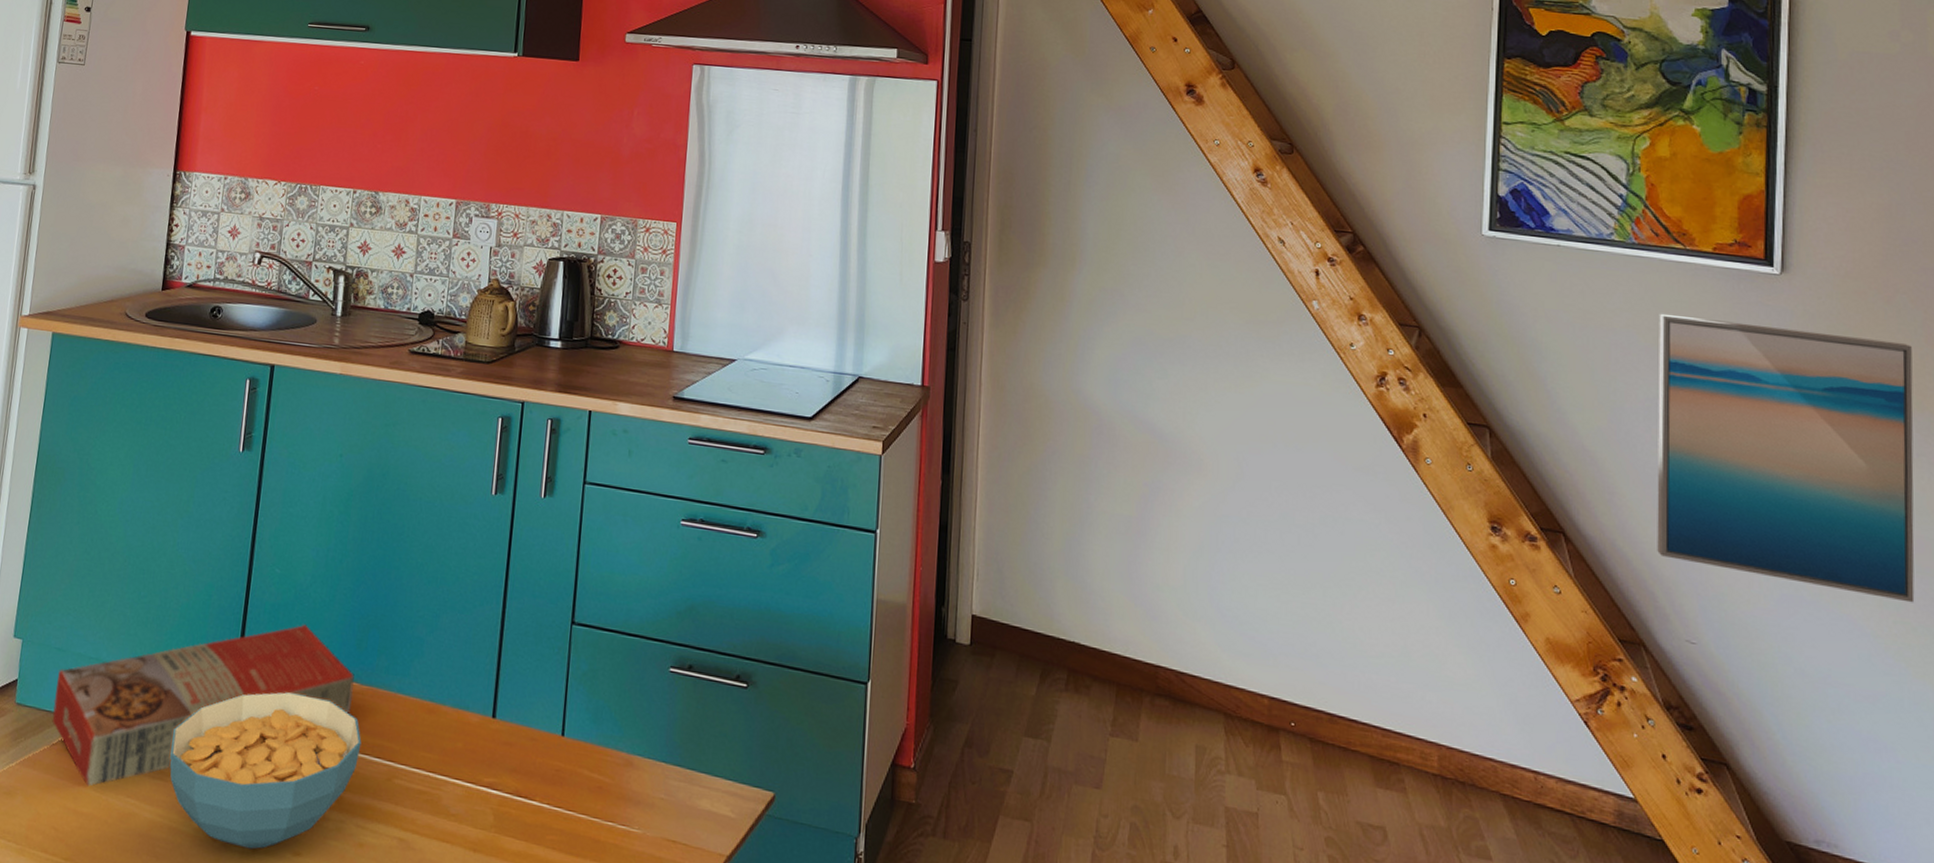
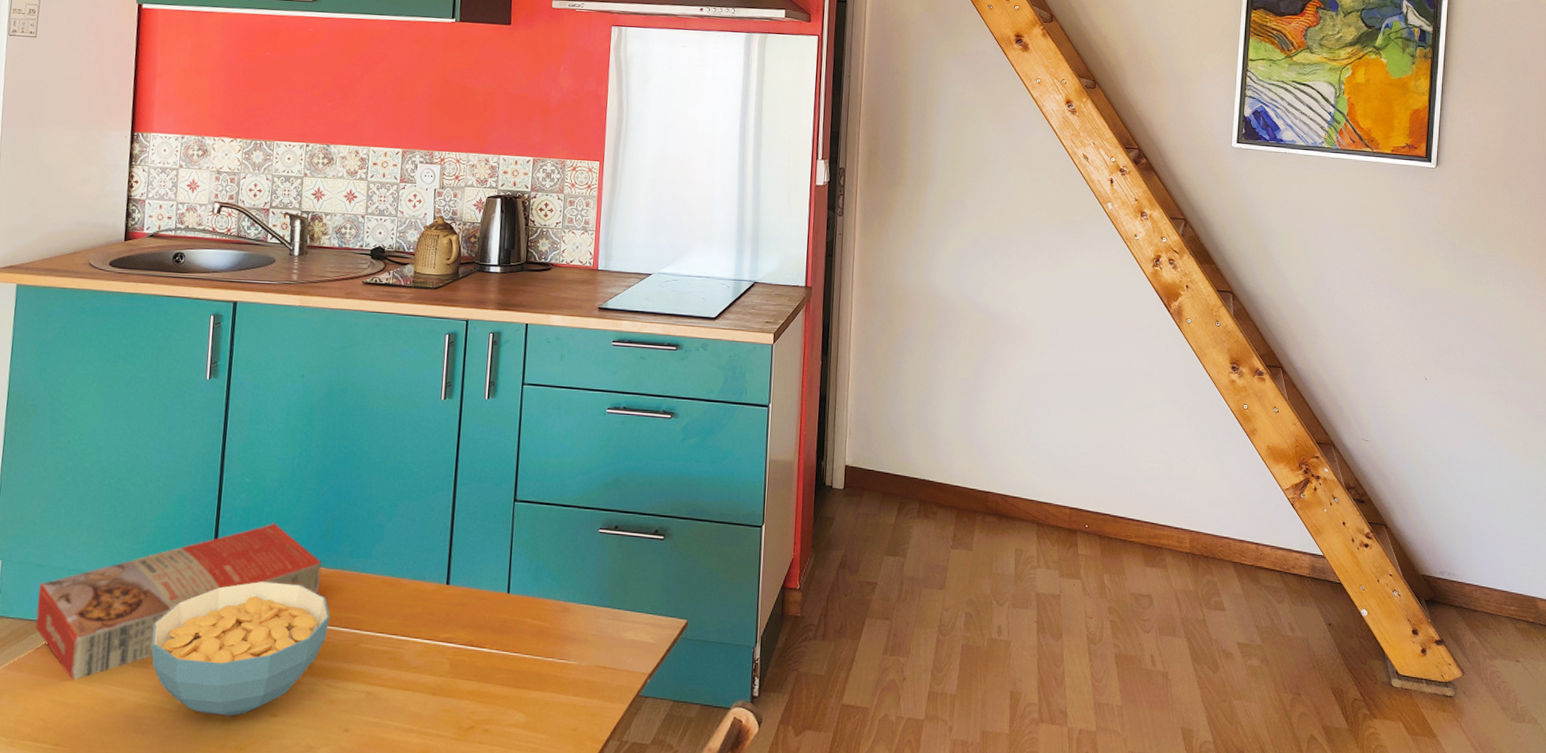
wall art: present [1657,313,1915,603] -> none [1345,200,1519,400]

